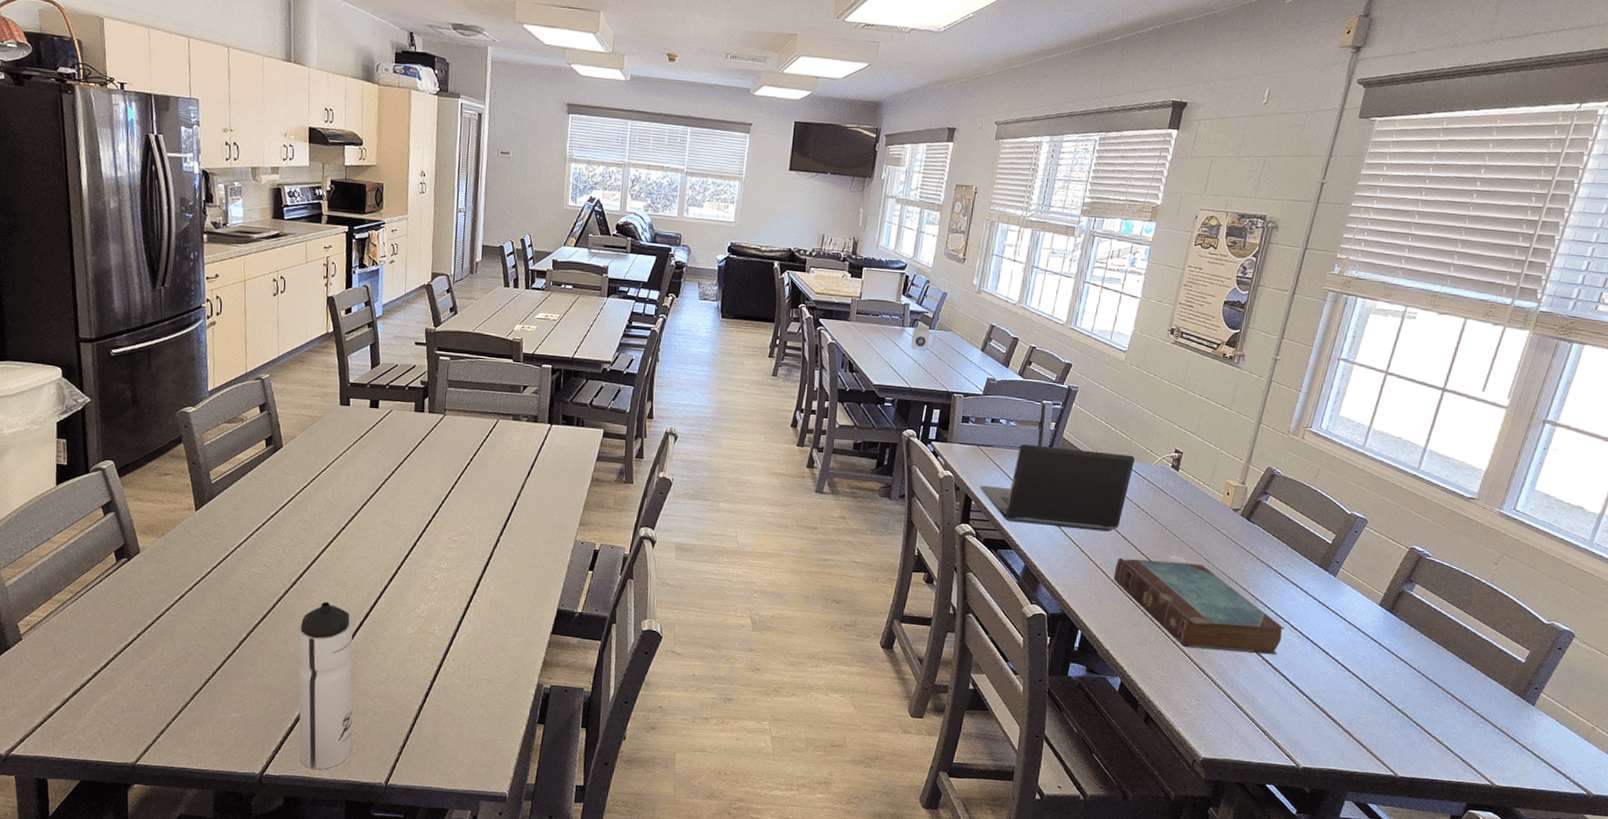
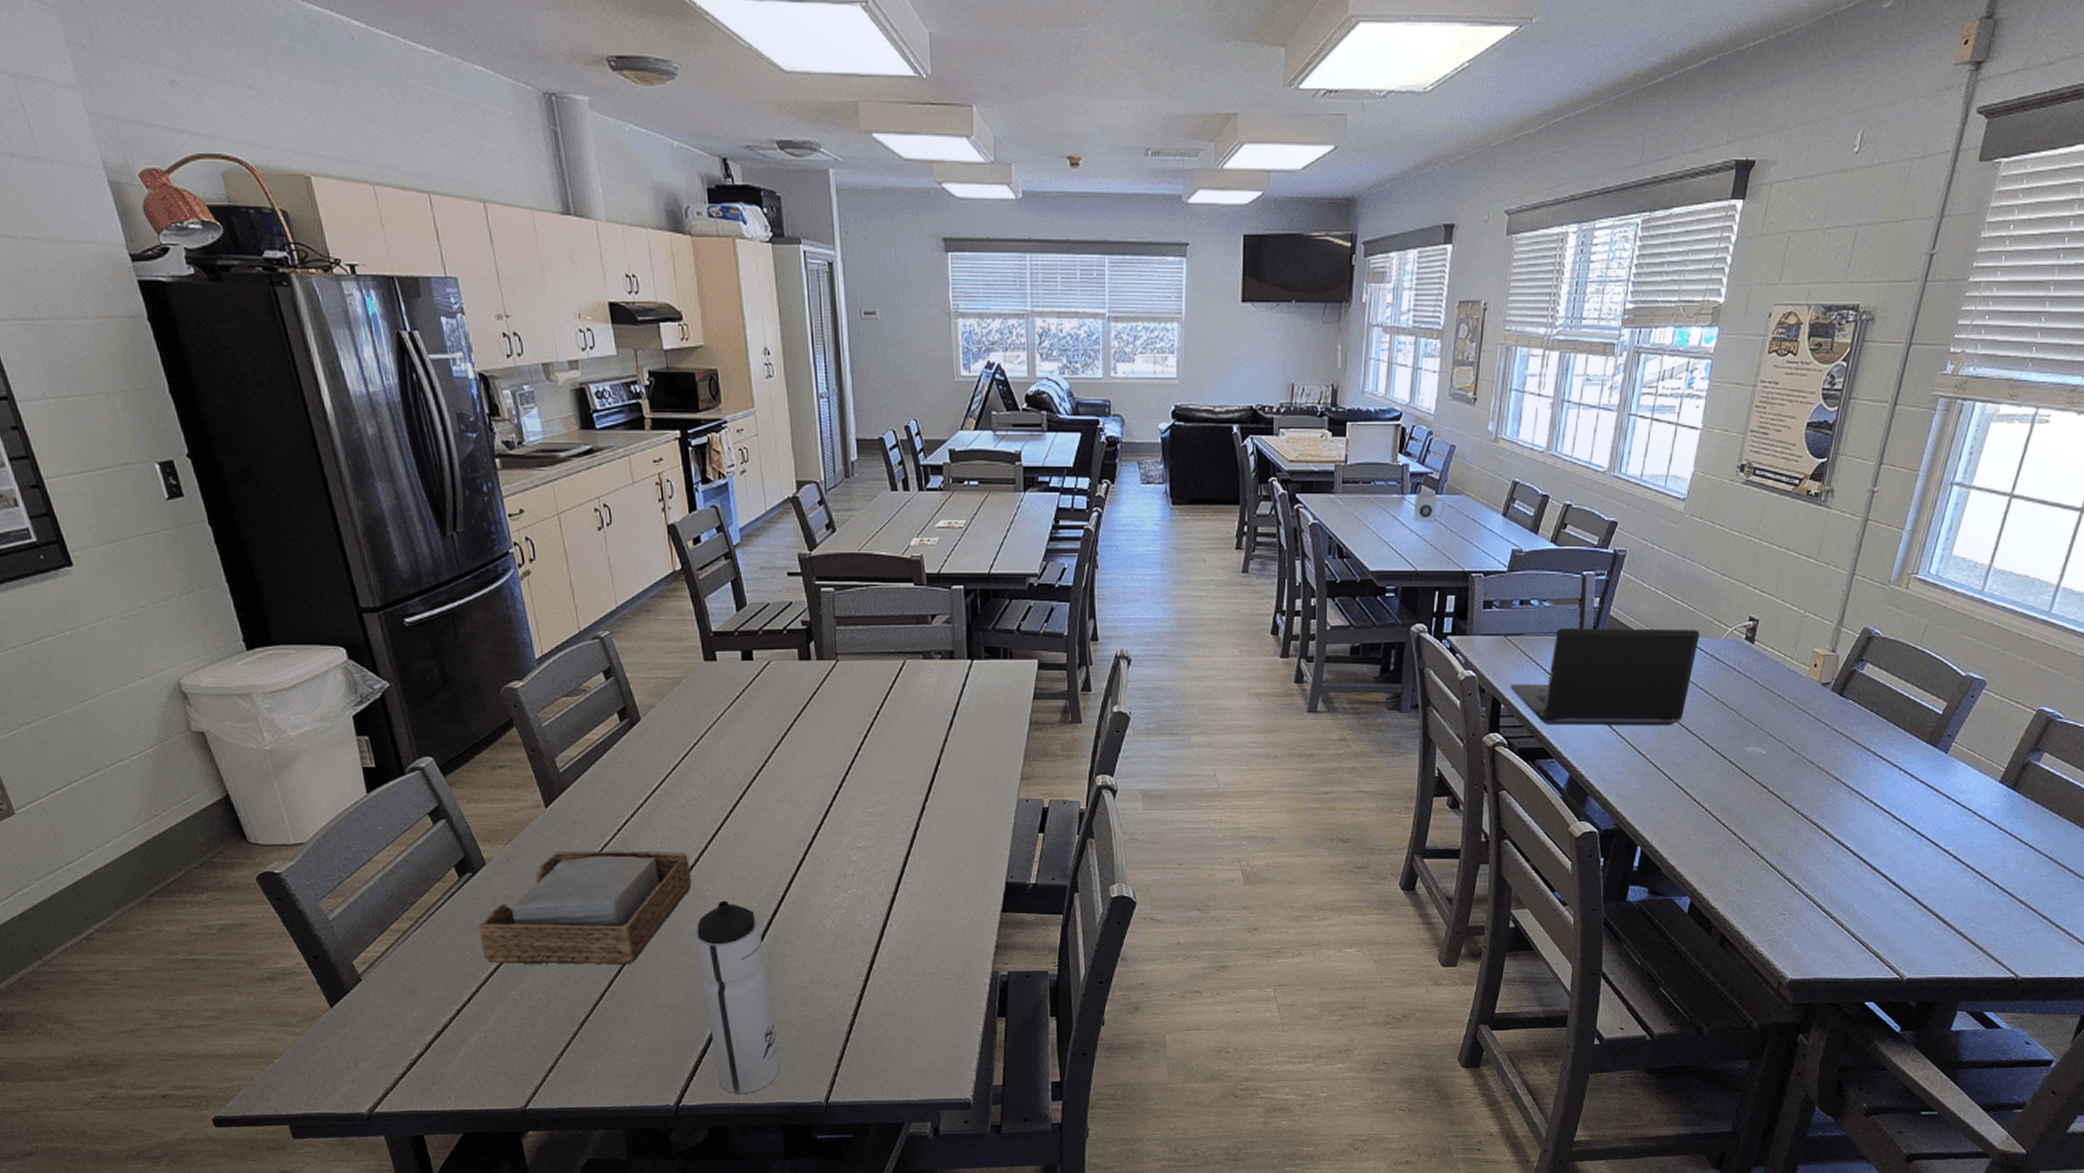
napkin holder: none [124,547,304,648] -> present [479,850,692,965]
book: present [1113,557,1285,654] -> none [1678,754,1886,853]

